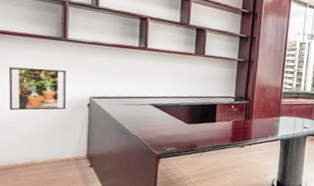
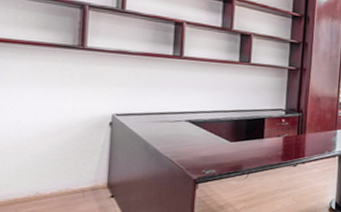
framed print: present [9,66,67,111] -> none [8,81,84,134]

